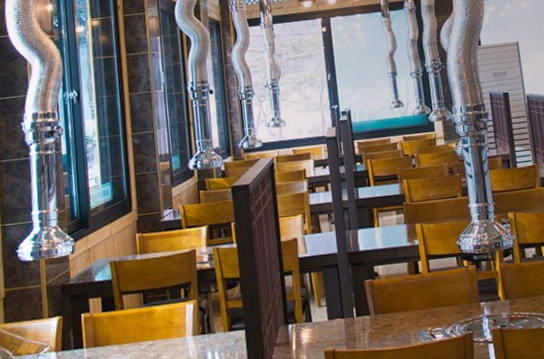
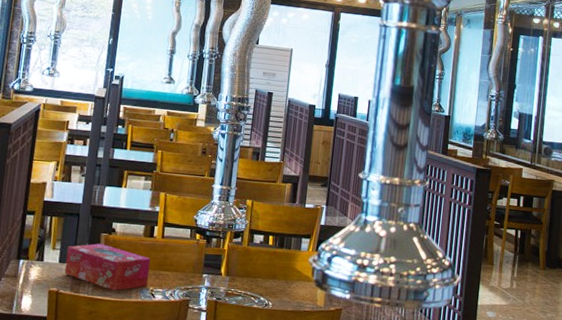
tissue box: none [333,291,425,339] -> present [64,243,151,291]

